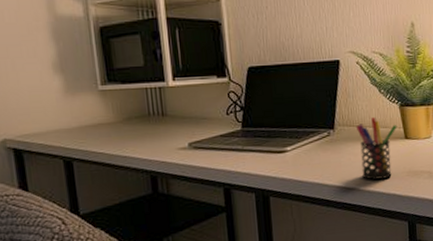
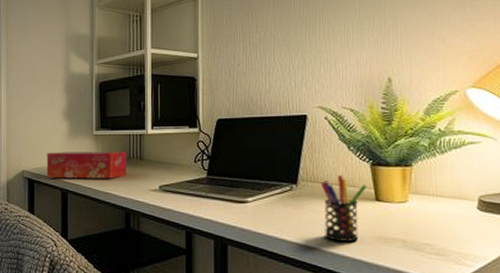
tissue box: none [36,108,147,146] -> present [46,152,127,179]

